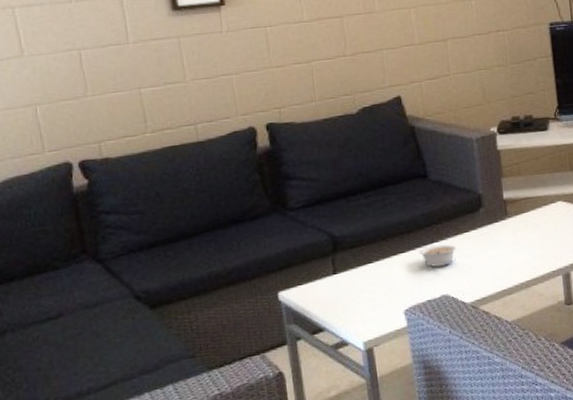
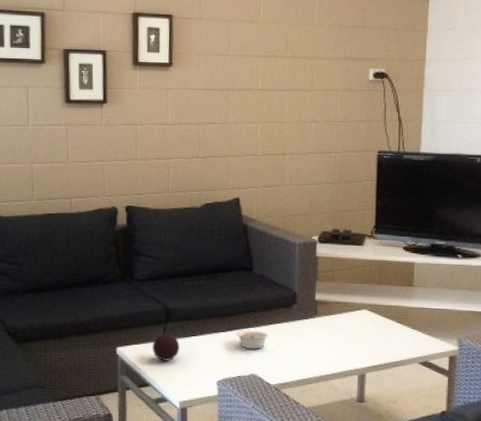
decorative ball: none [321,265,355,300] -> present [152,333,180,362]

